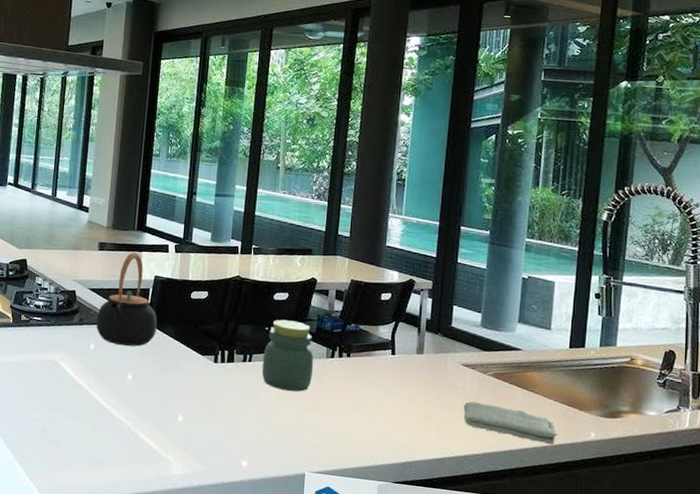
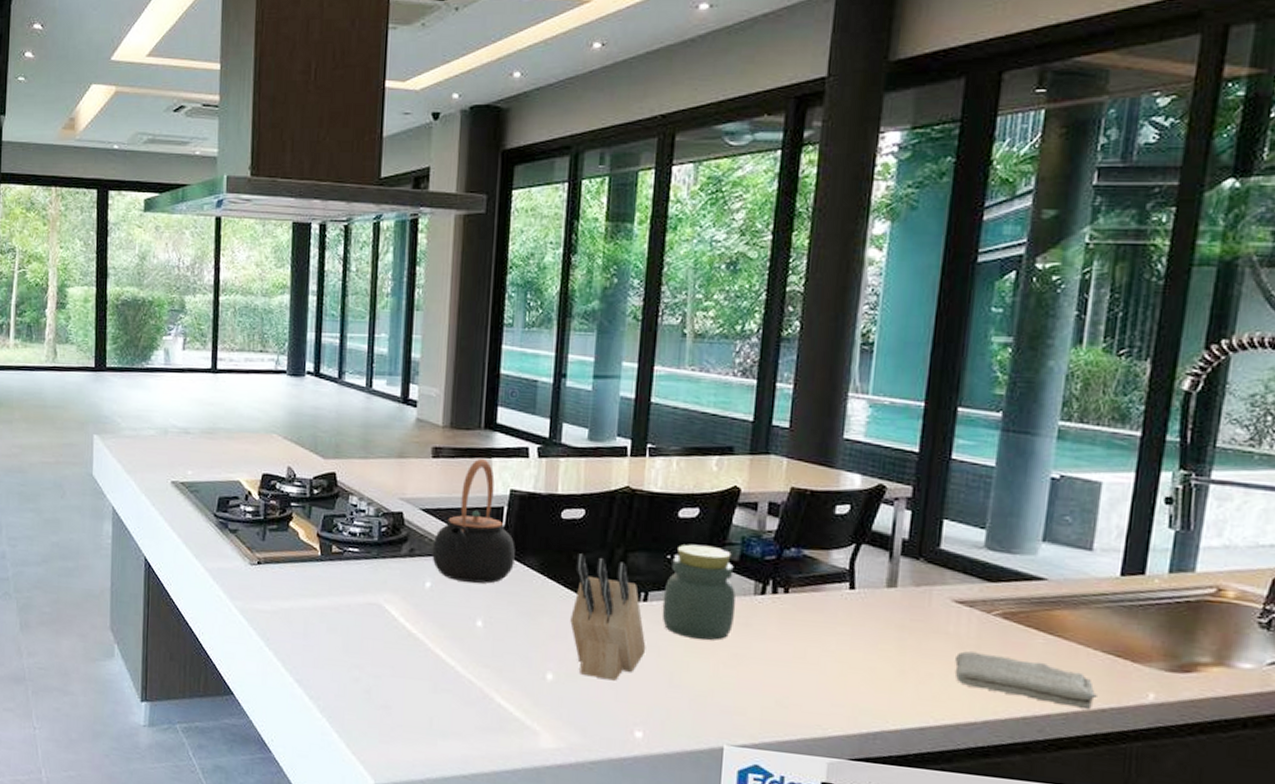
knife block: none [196,325,251,422] -> present [570,553,646,681]

